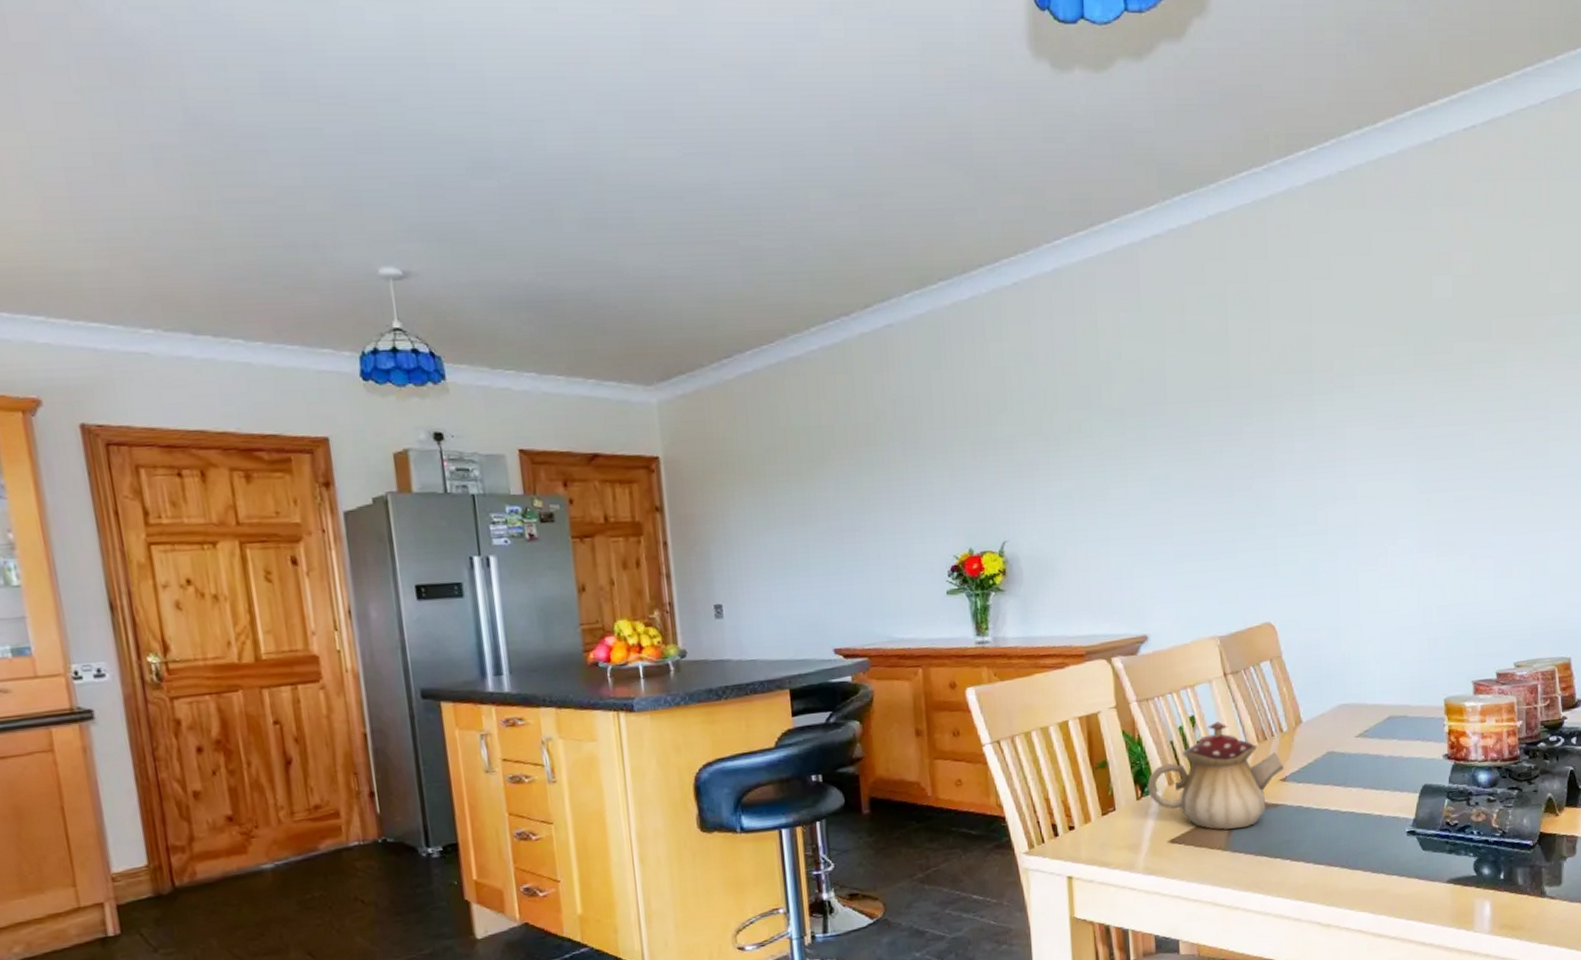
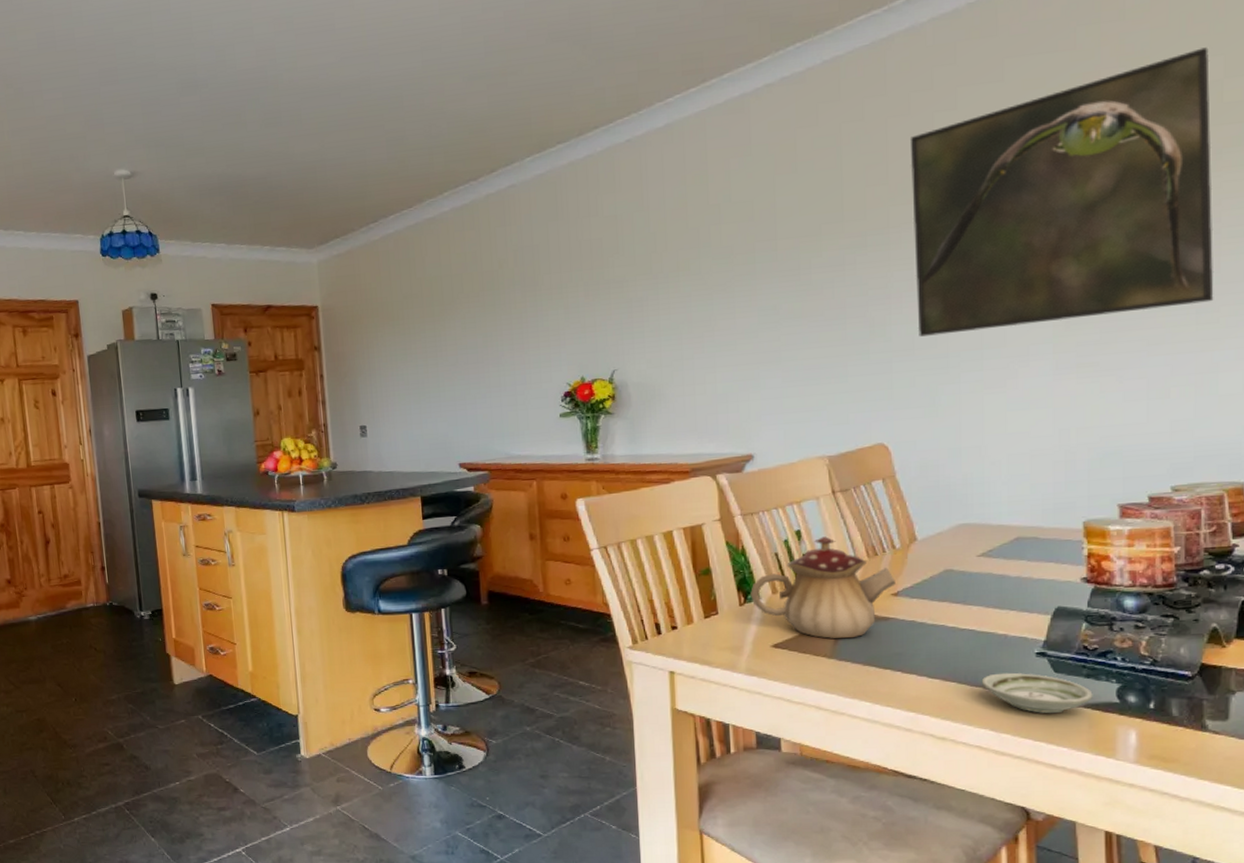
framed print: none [1289,239,1545,512] -> present [909,47,1214,337]
saucer: none [1361,853,1455,892] -> present [981,672,1093,714]

